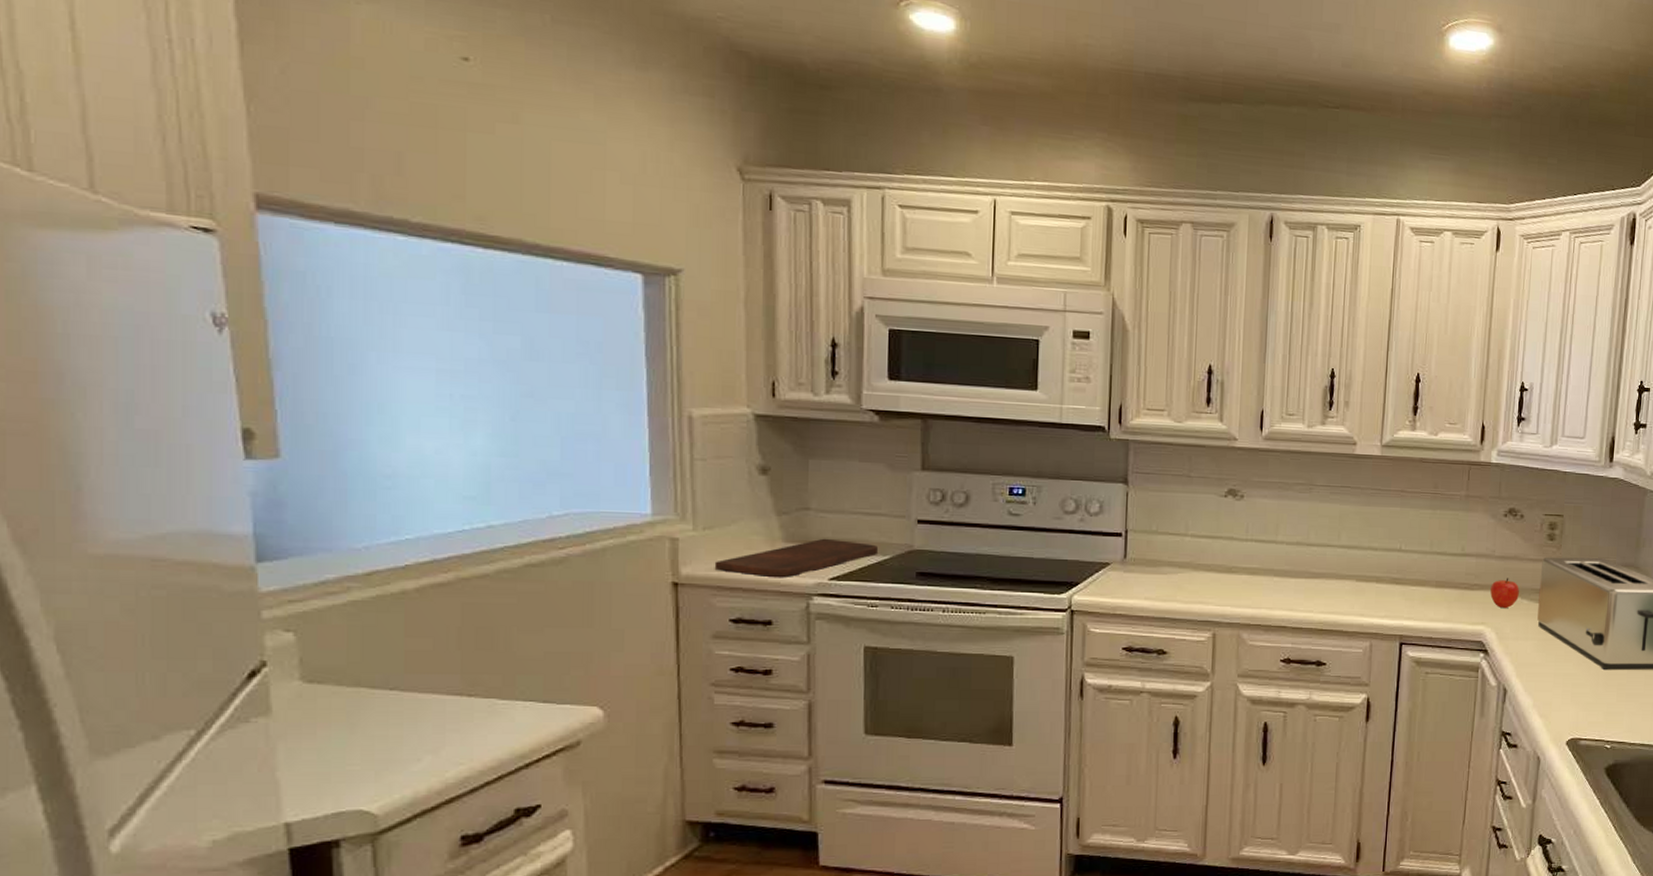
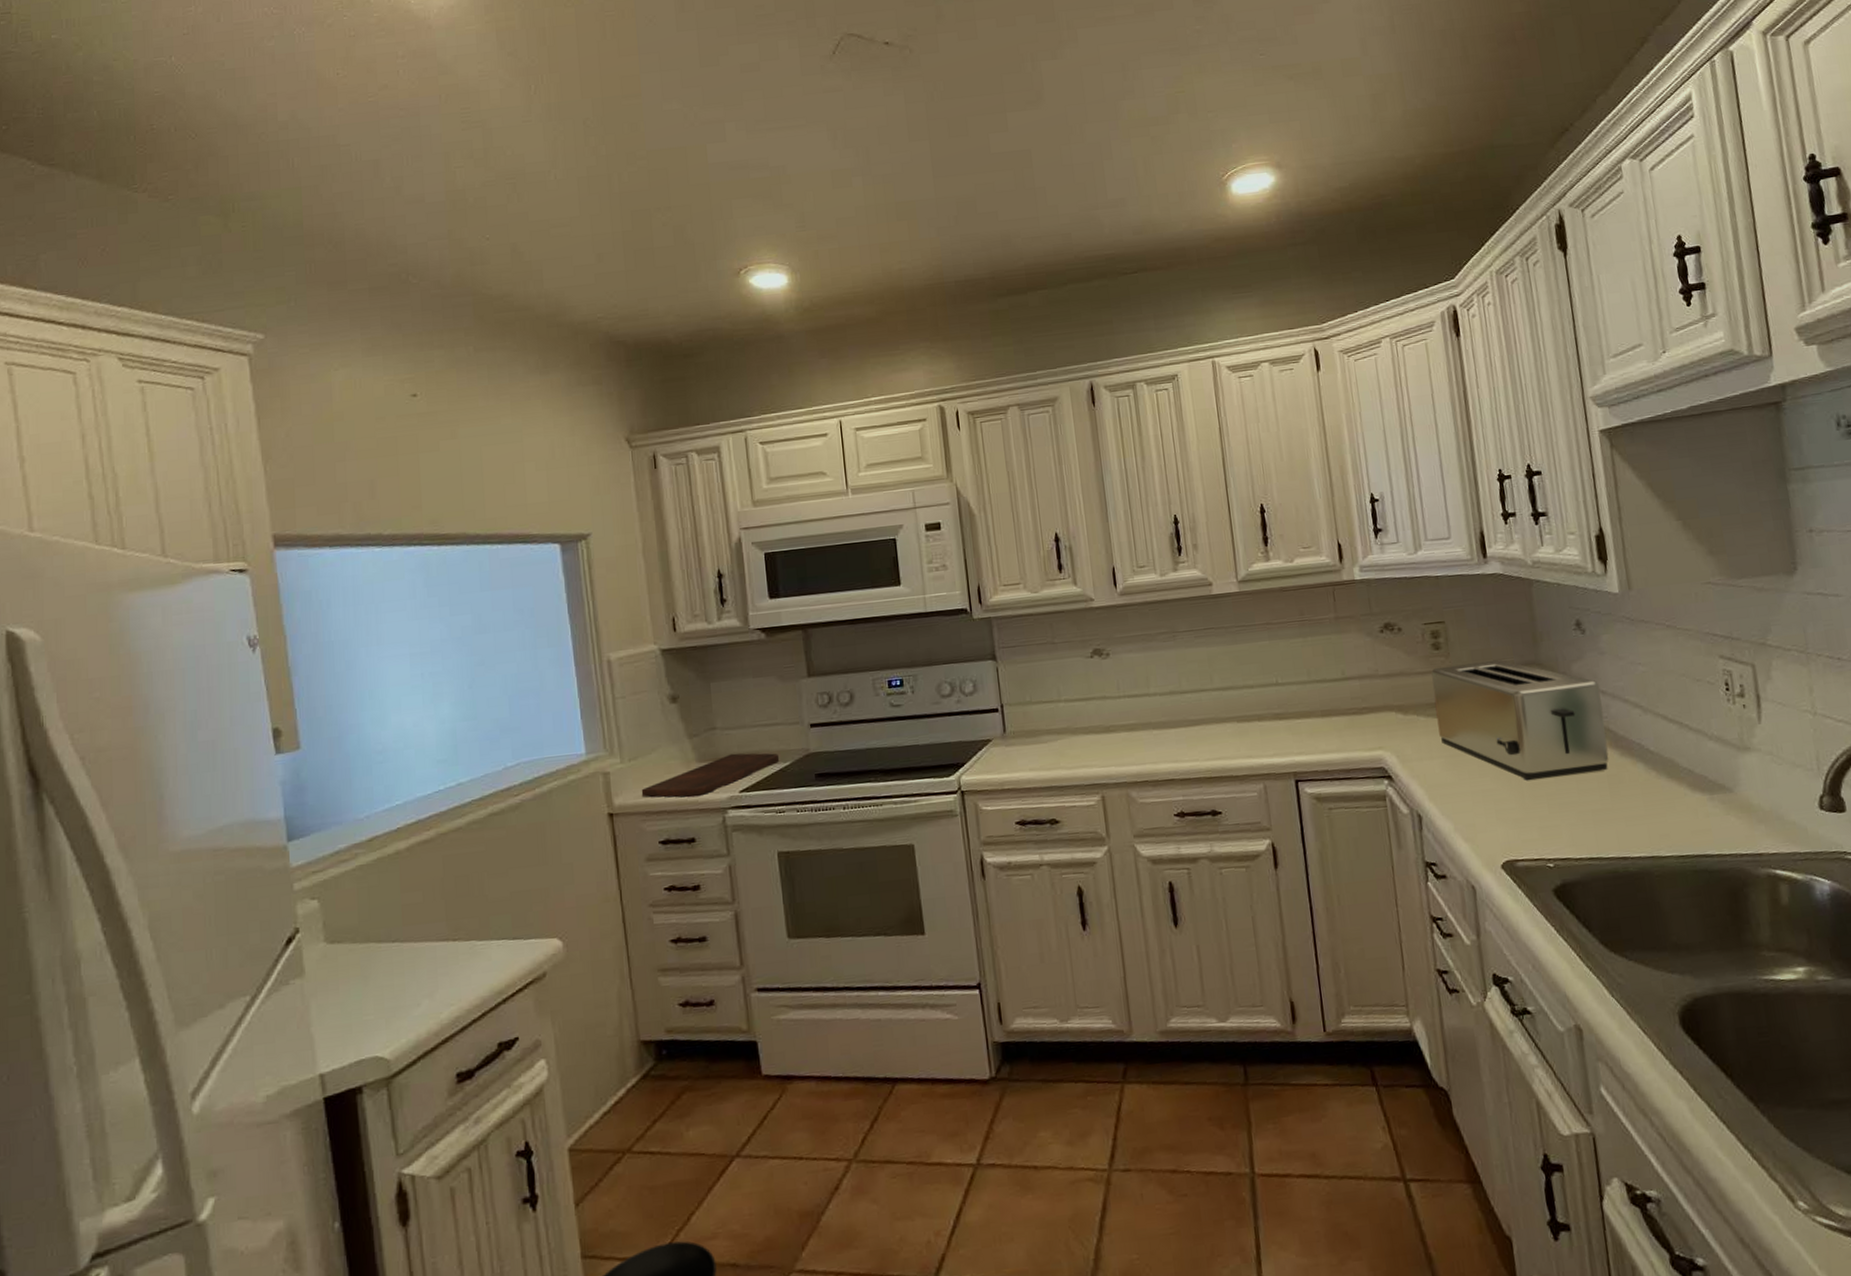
fruit: present [1490,578,1519,609] -> none [1381,696,1414,730]

